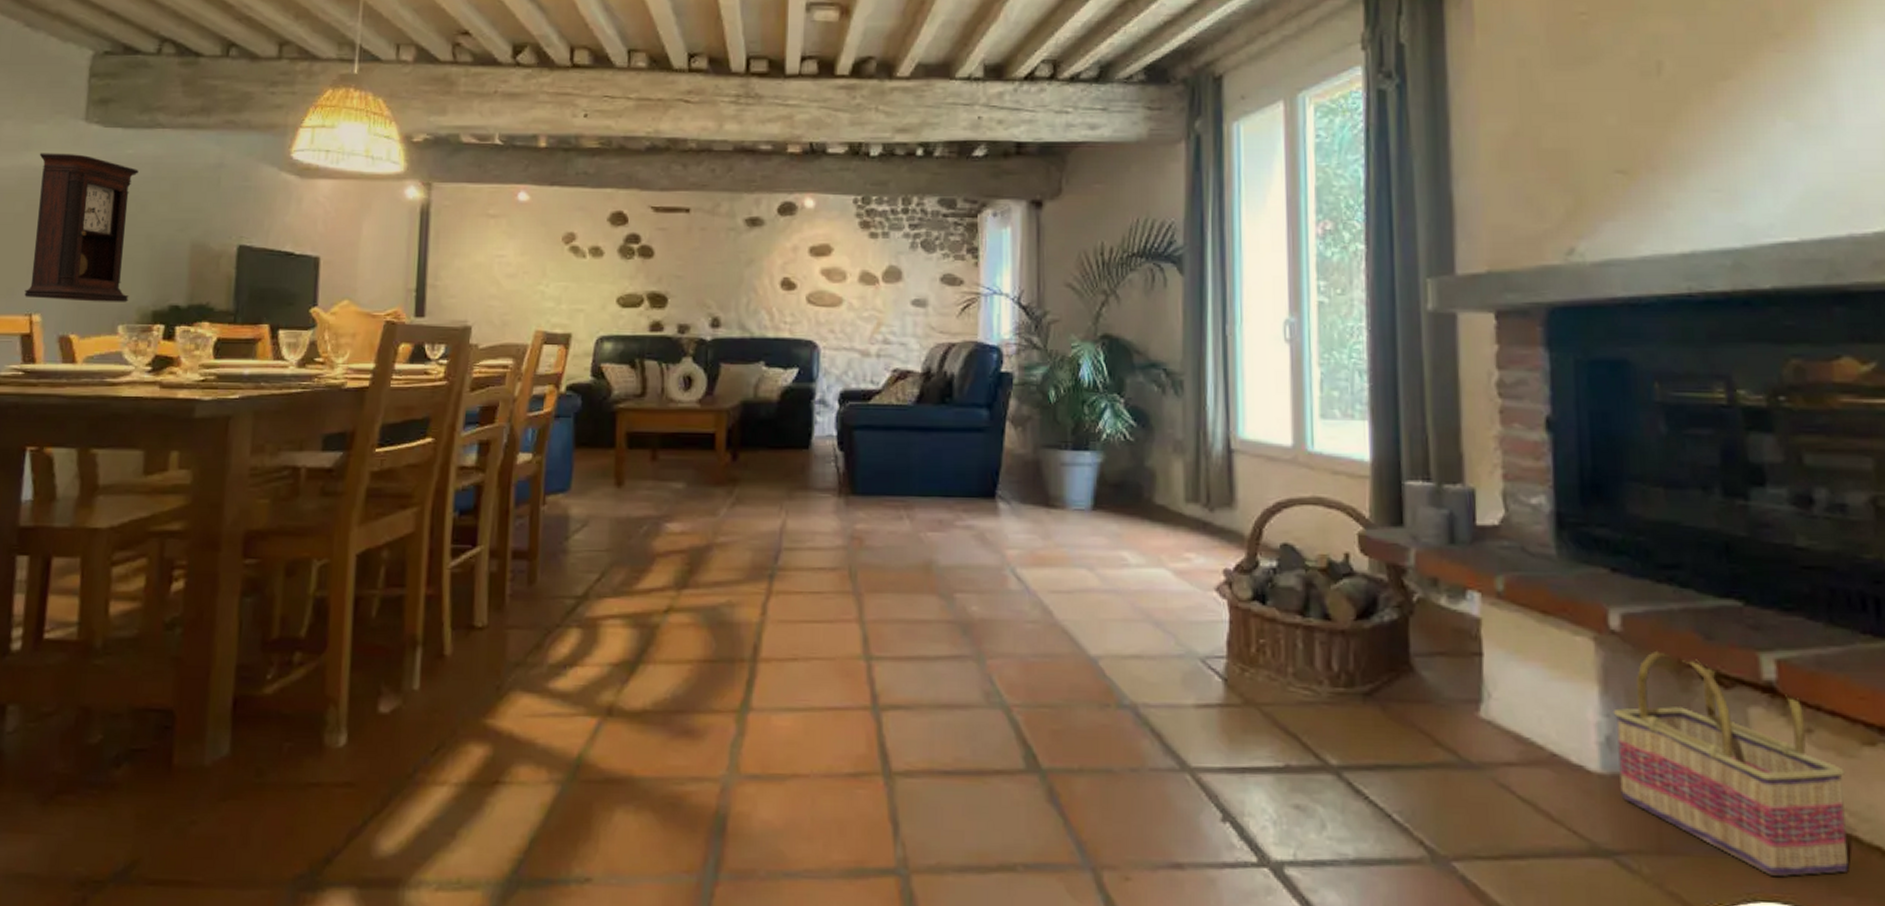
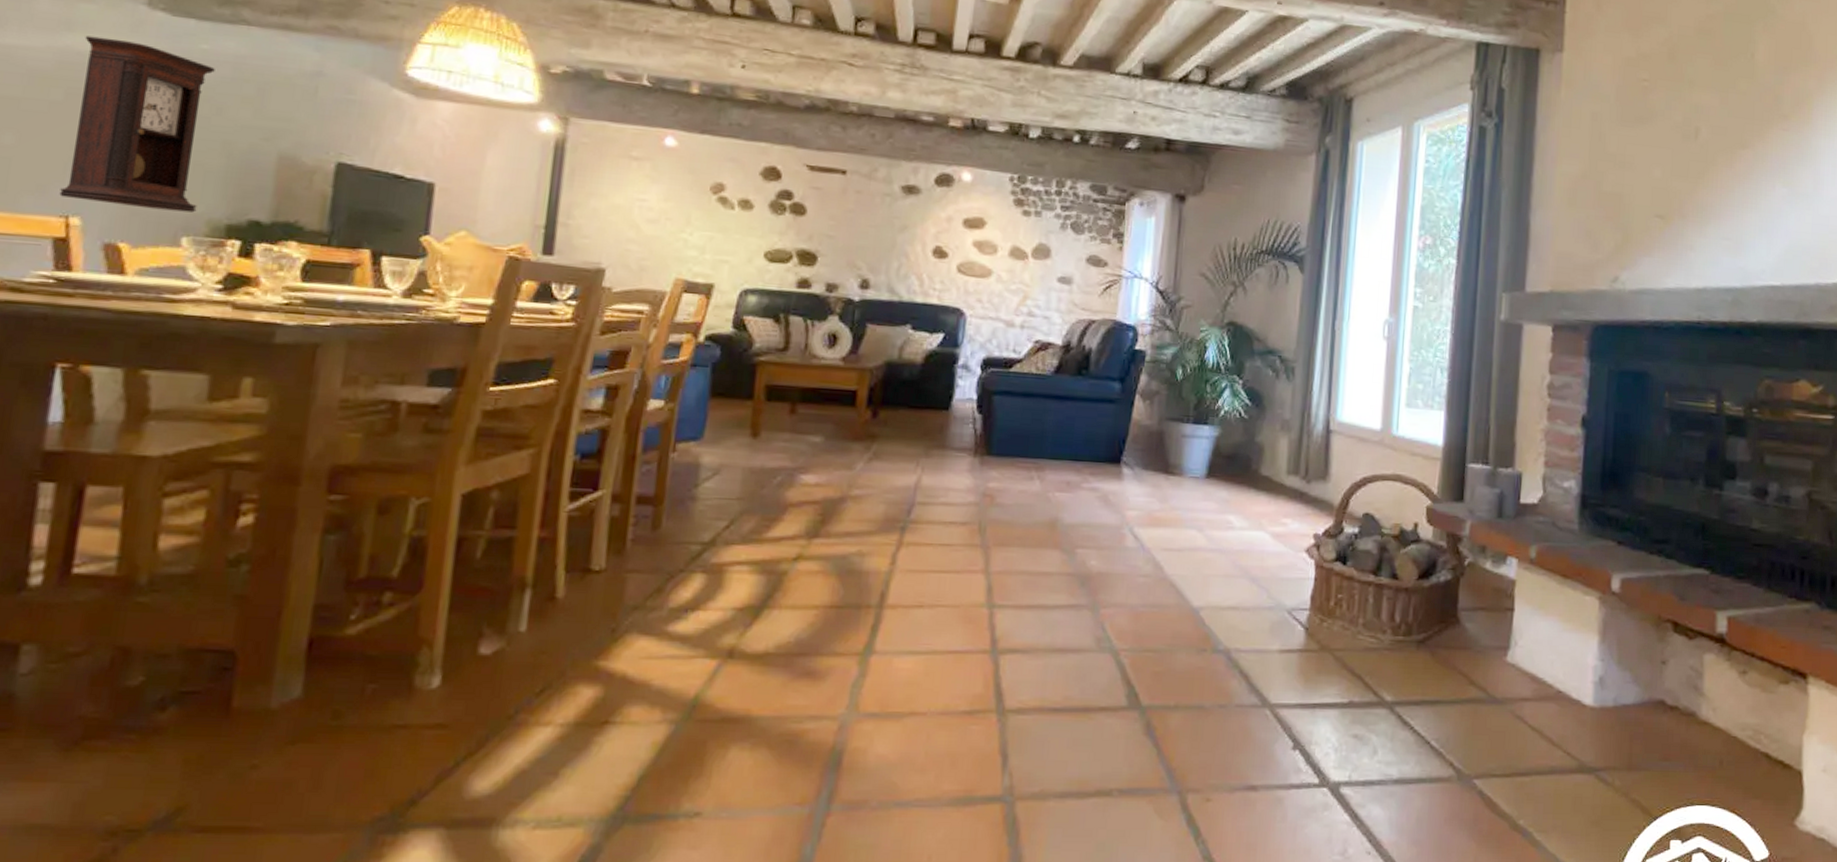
basket: present [1613,648,1849,877] -> none [1605,607,1765,786]

